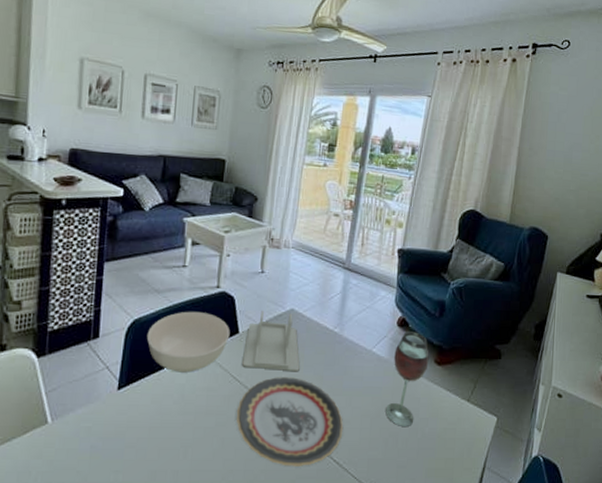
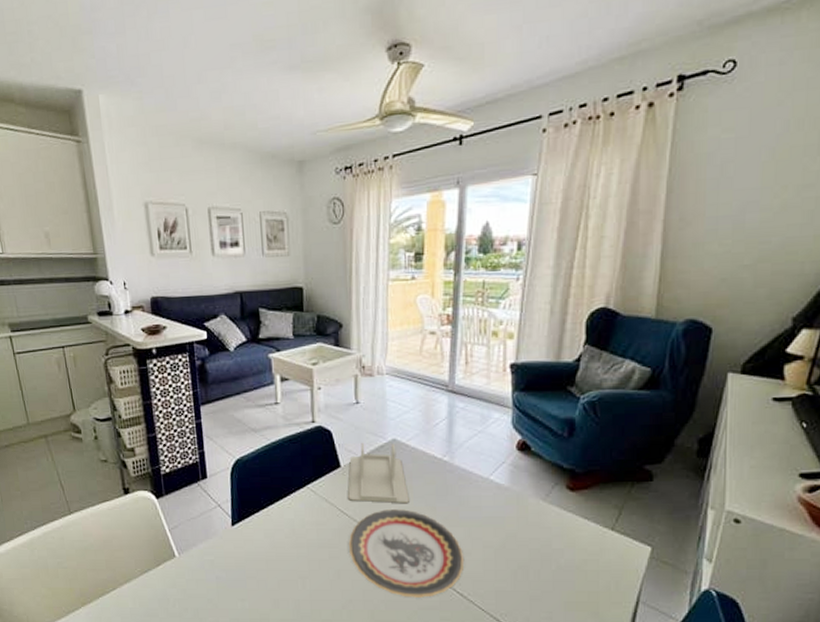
bowl: present [146,311,230,373] -> none [250,447,332,508]
wineglass: present [386,332,429,426] -> none [511,456,559,558]

